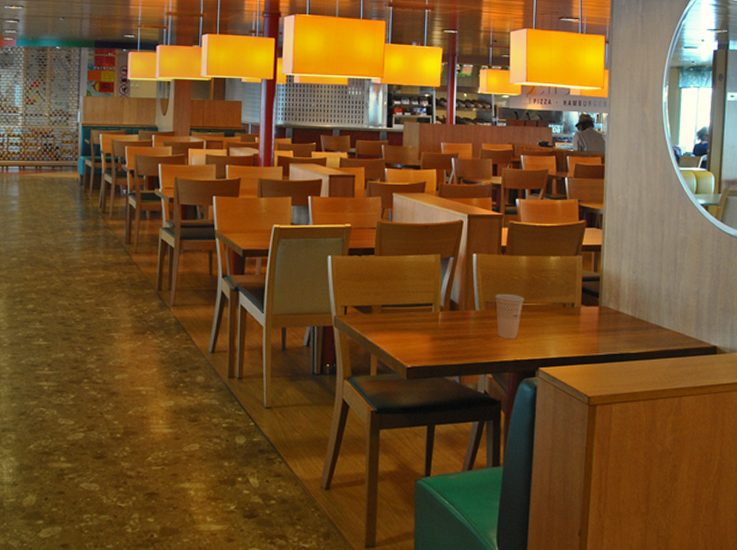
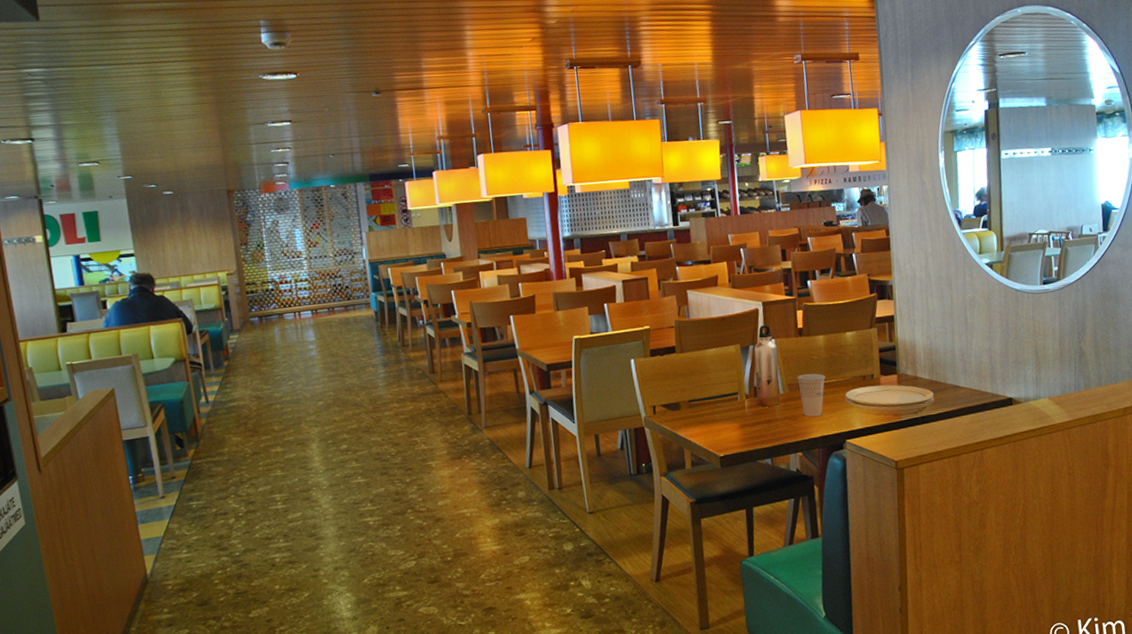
water bottle: none [451,238,478,322] -> present [753,325,781,407]
plate: none [542,314,635,350] -> present [844,384,934,416]

